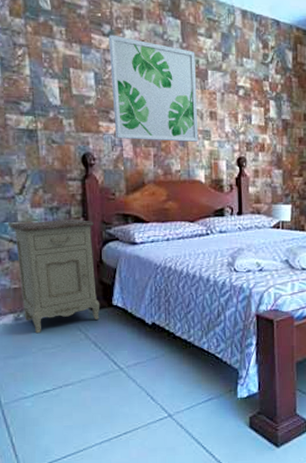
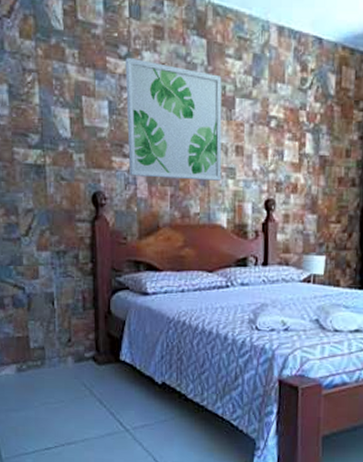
nightstand: present [10,218,100,334] -> none [14,264,106,387]

